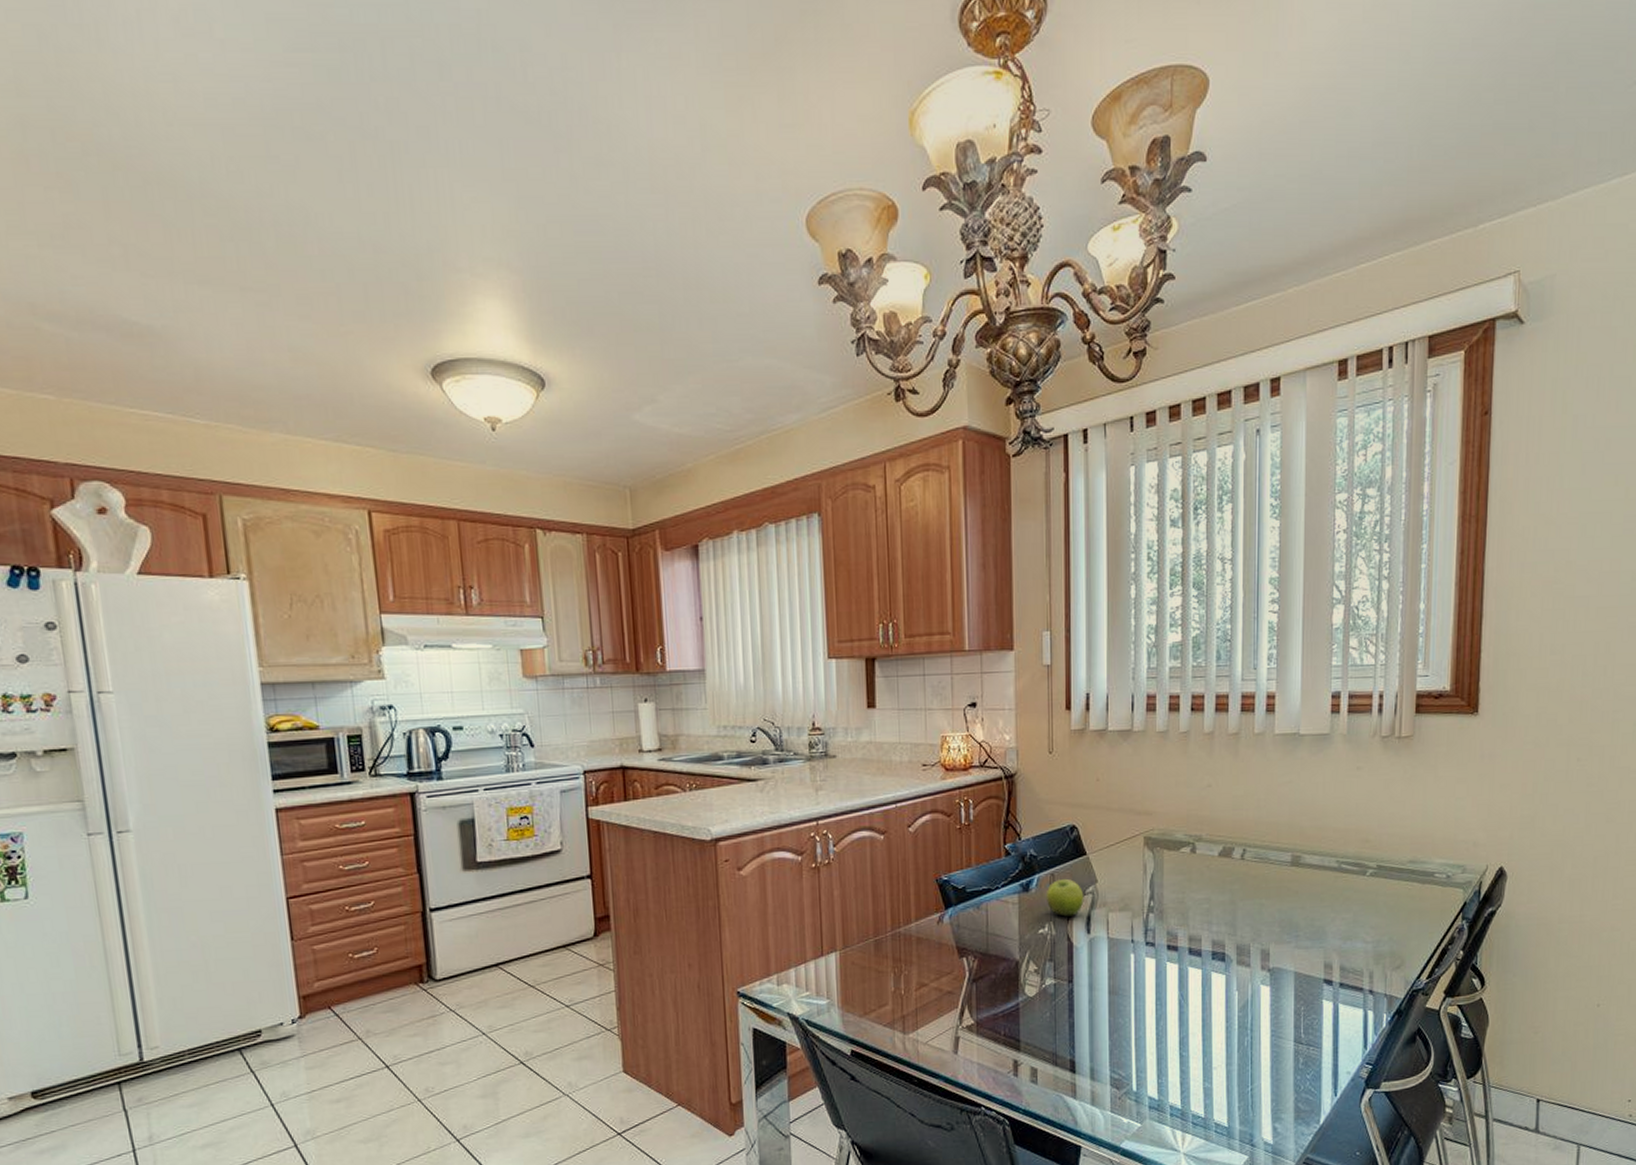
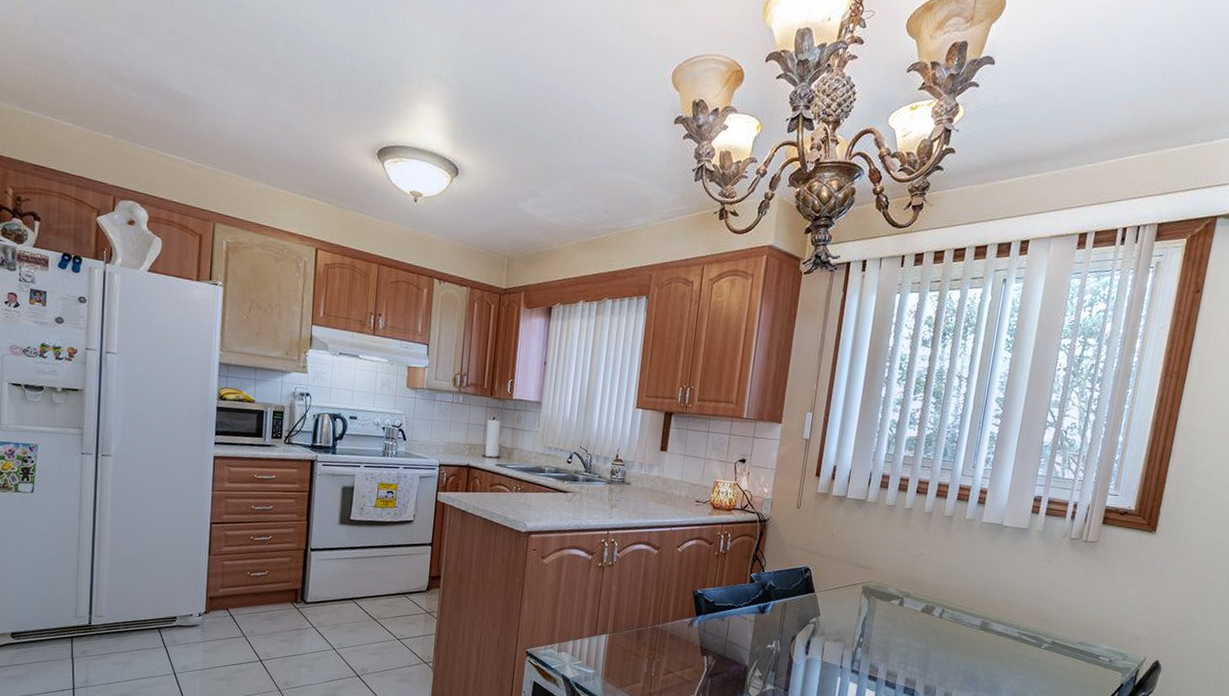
fruit: present [1046,878,1084,917] -> none [776,608,808,639]

